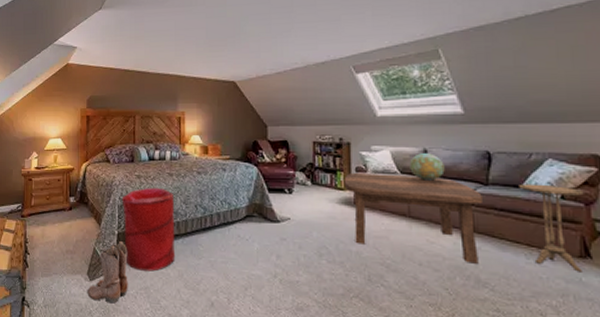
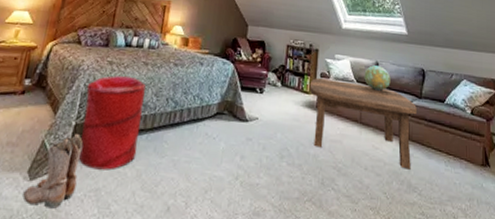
side table: present [519,183,584,273] -> none [443,99,486,179]

